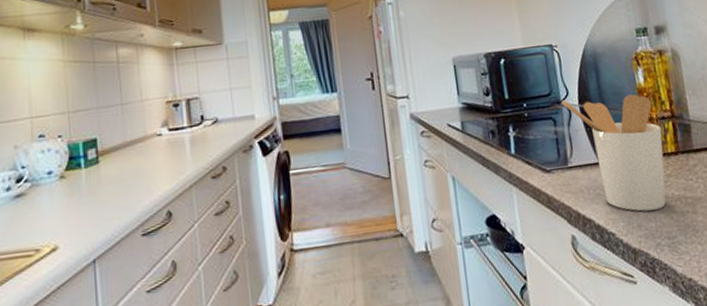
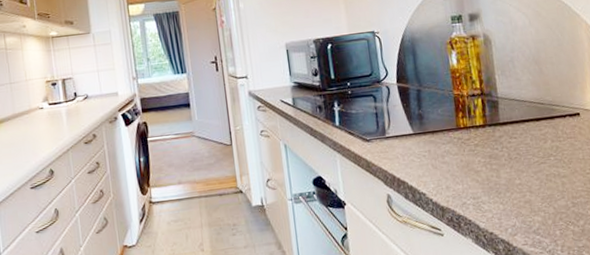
utensil holder: present [561,94,666,212] -> none [381,74,473,176]

